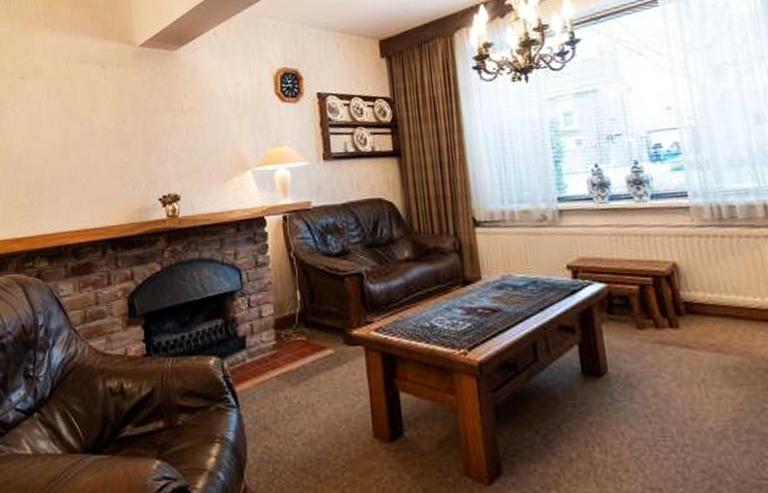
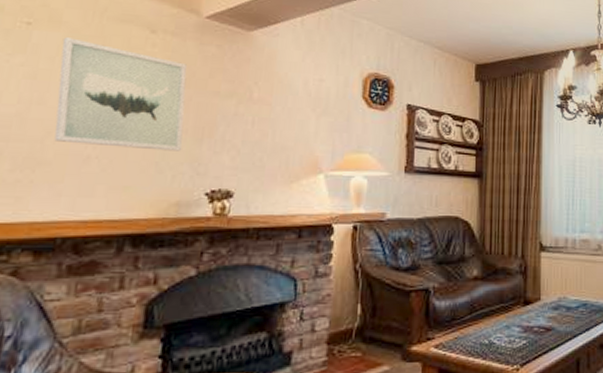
wall art: none [45,83,137,169] -> present [54,37,187,151]

